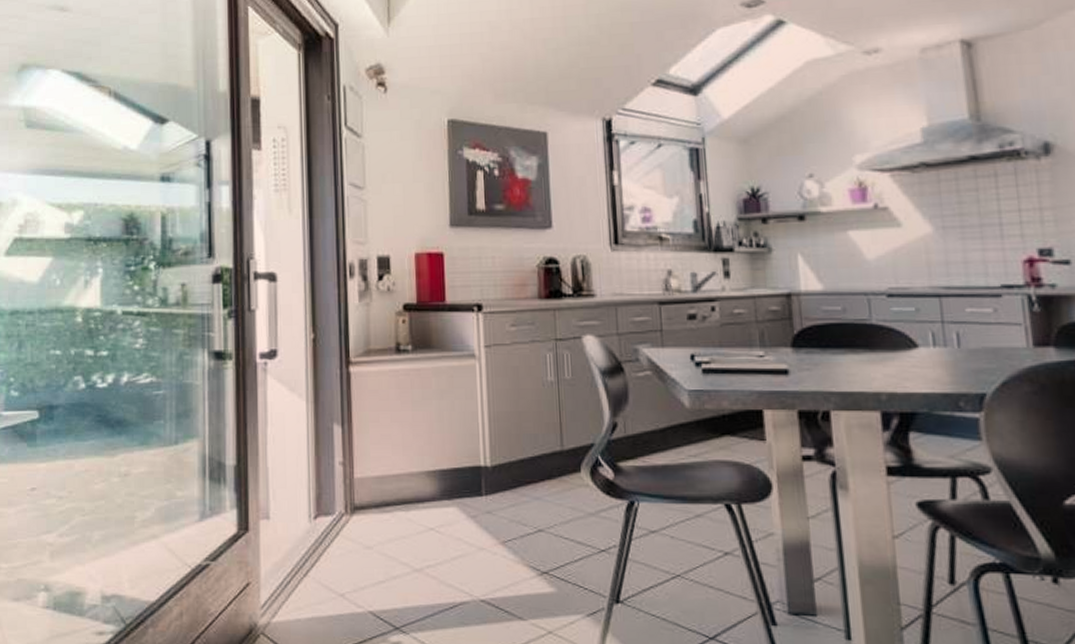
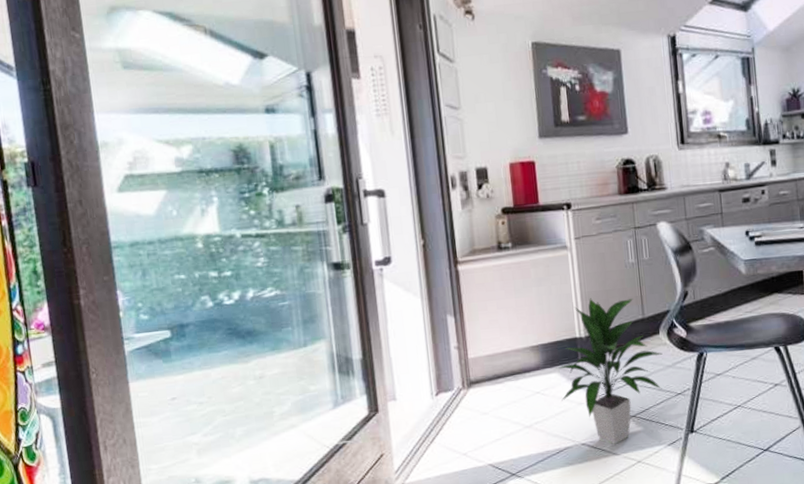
indoor plant: none [455,419,584,606] -> present [556,298,663,444]

